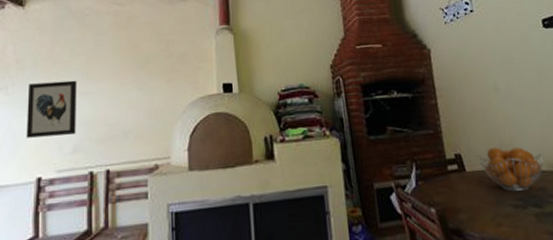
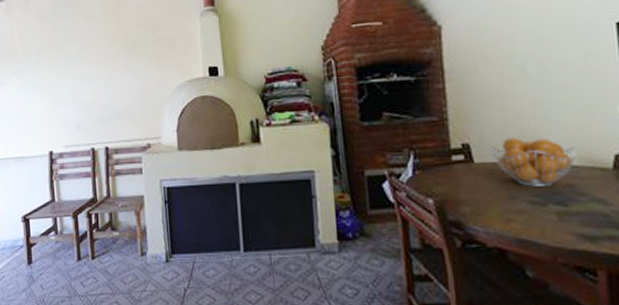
wall art: present [26,80,77,138] -> none [35,64,78,117]

